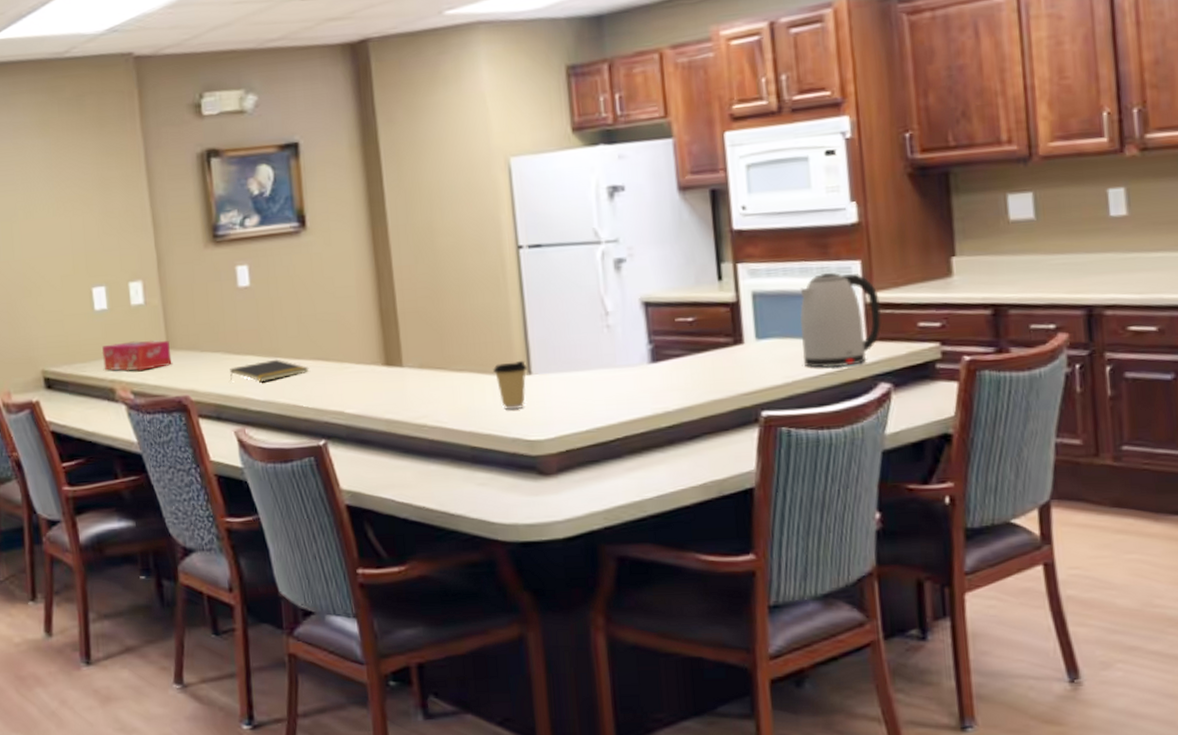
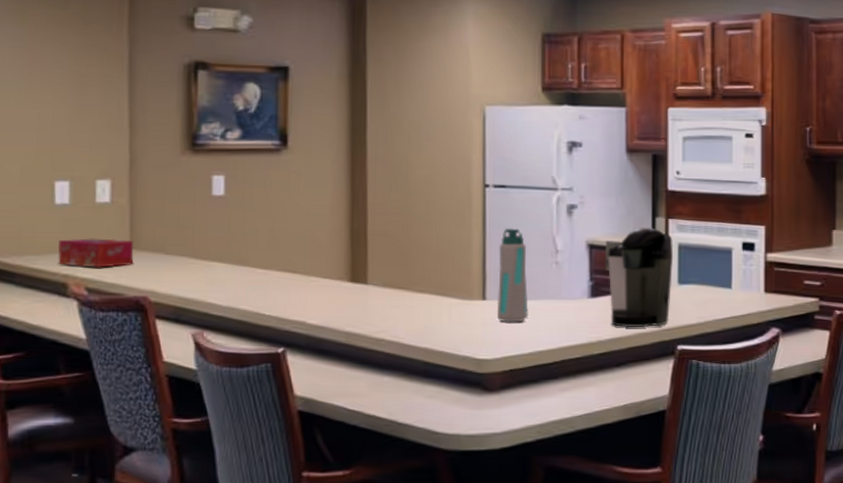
notepad: present [230,359,309,383] -> none [194,267,276,289]
coffee cup: present [493,360,528,410] -> none [451,286,483,330]
water bottle: none [540,290,582,398] -> present [496,227,529,323]
coffee maker: none [663,276,748,395] -> present [606,227,674,328]
kettle: present [800,272,882,368] -> none [714,233,778,313]

